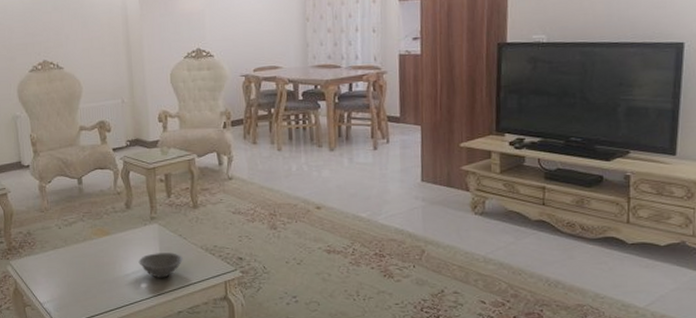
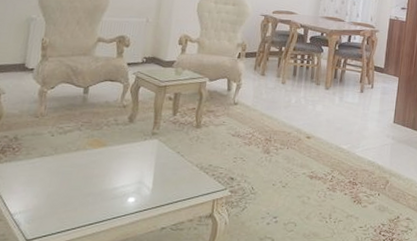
bowl: present [138,253,183,278] -> none [130,168,177,193]

